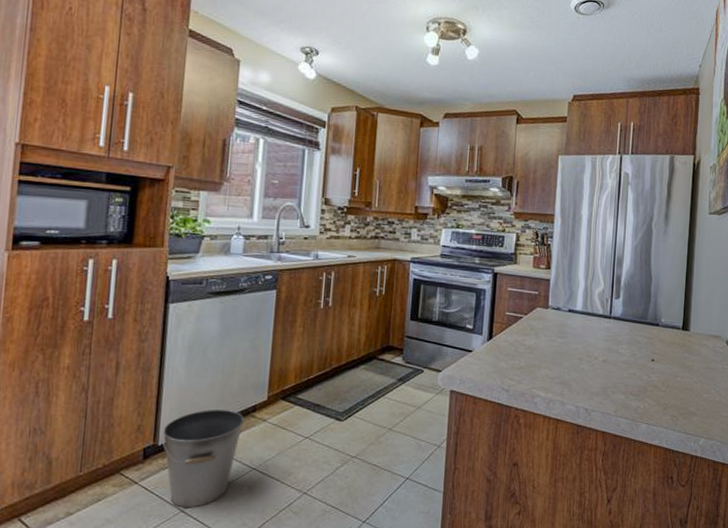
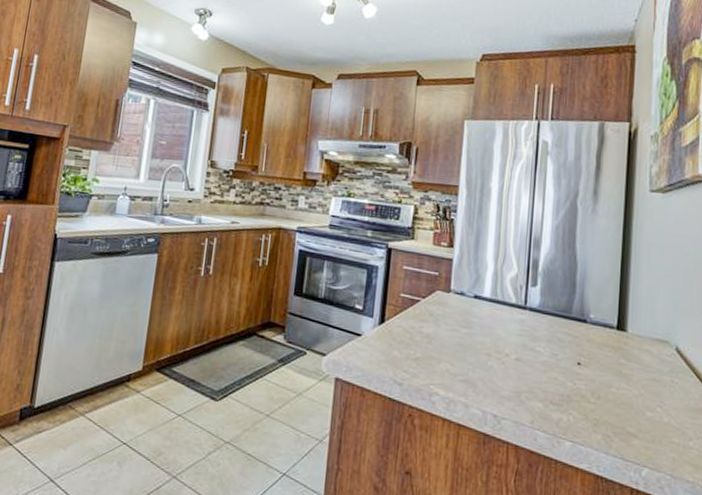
bucket: present [162,409,245,508] -> none [38,374,119,479]

